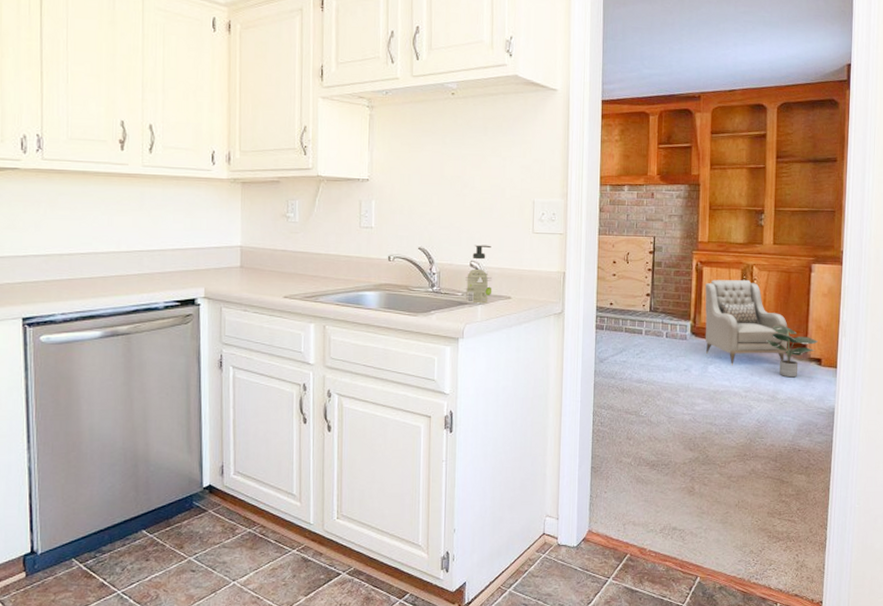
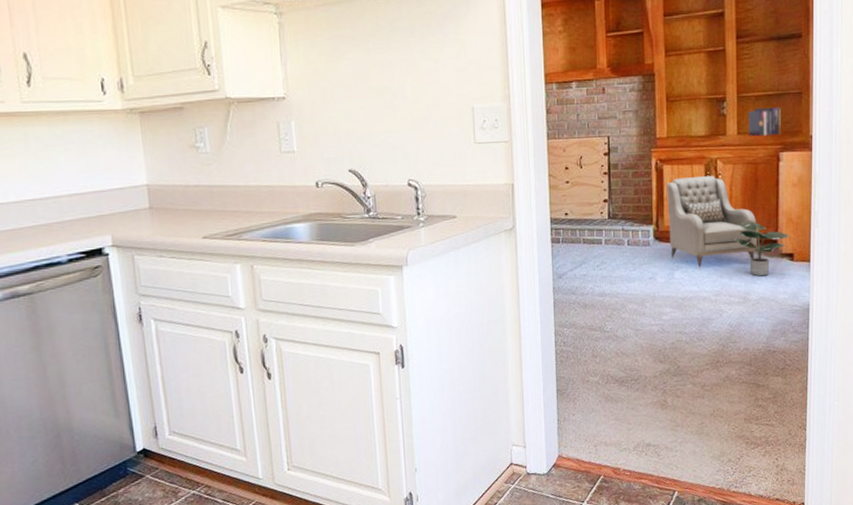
soap dispenser: present [465,244,492,304] -> none [404,160,435,227]
books: none [783,222,815,249] -> present [748,107,781,137]

